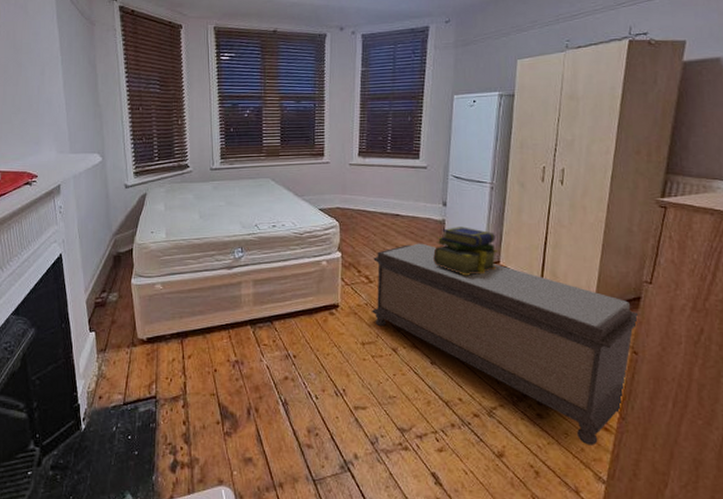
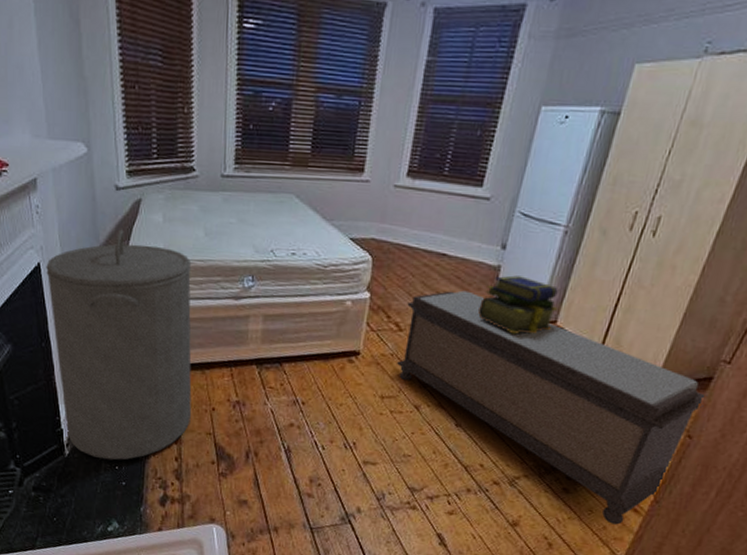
laundry hamper: none [67,219,195,431] -> present [46,229,192,460]

